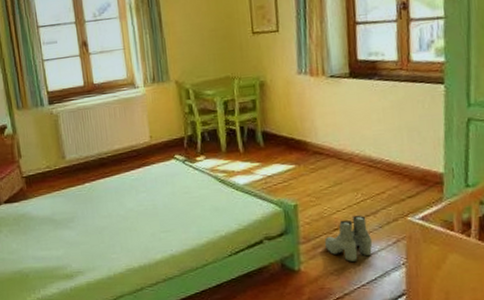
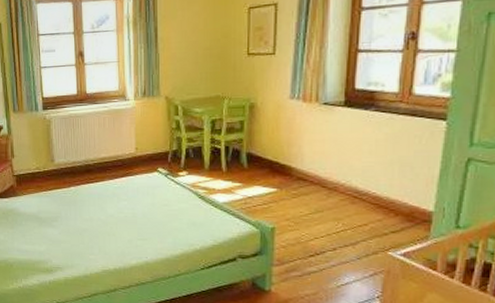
boots: present [324,215,373,262] -> none [298,245,348,289]

